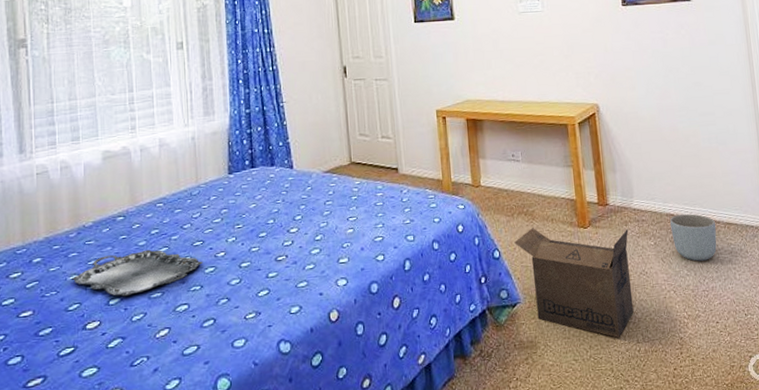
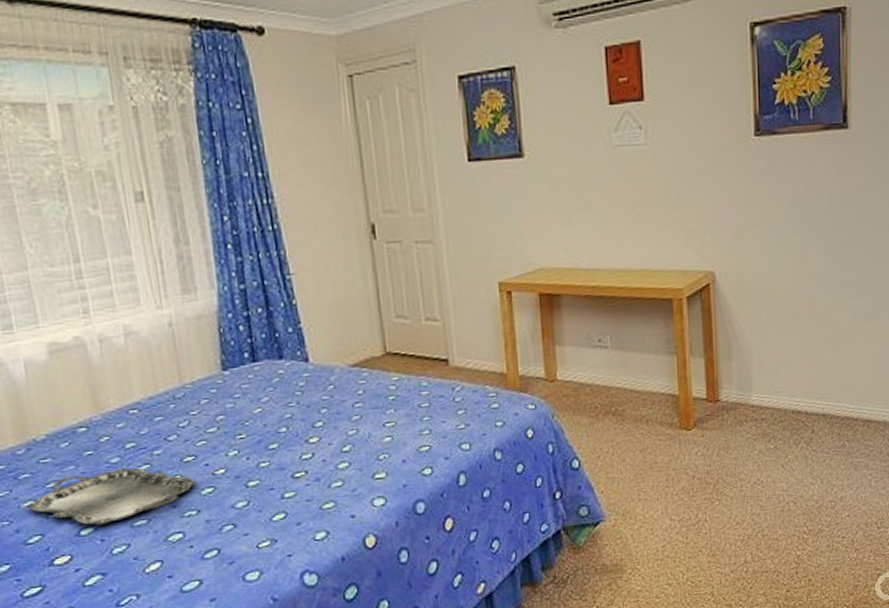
cardboard box: present [514,228,634,338] -> none [598,430,743,558]
planter: present [670,214,717,261] -> none [796,410,853,467]

